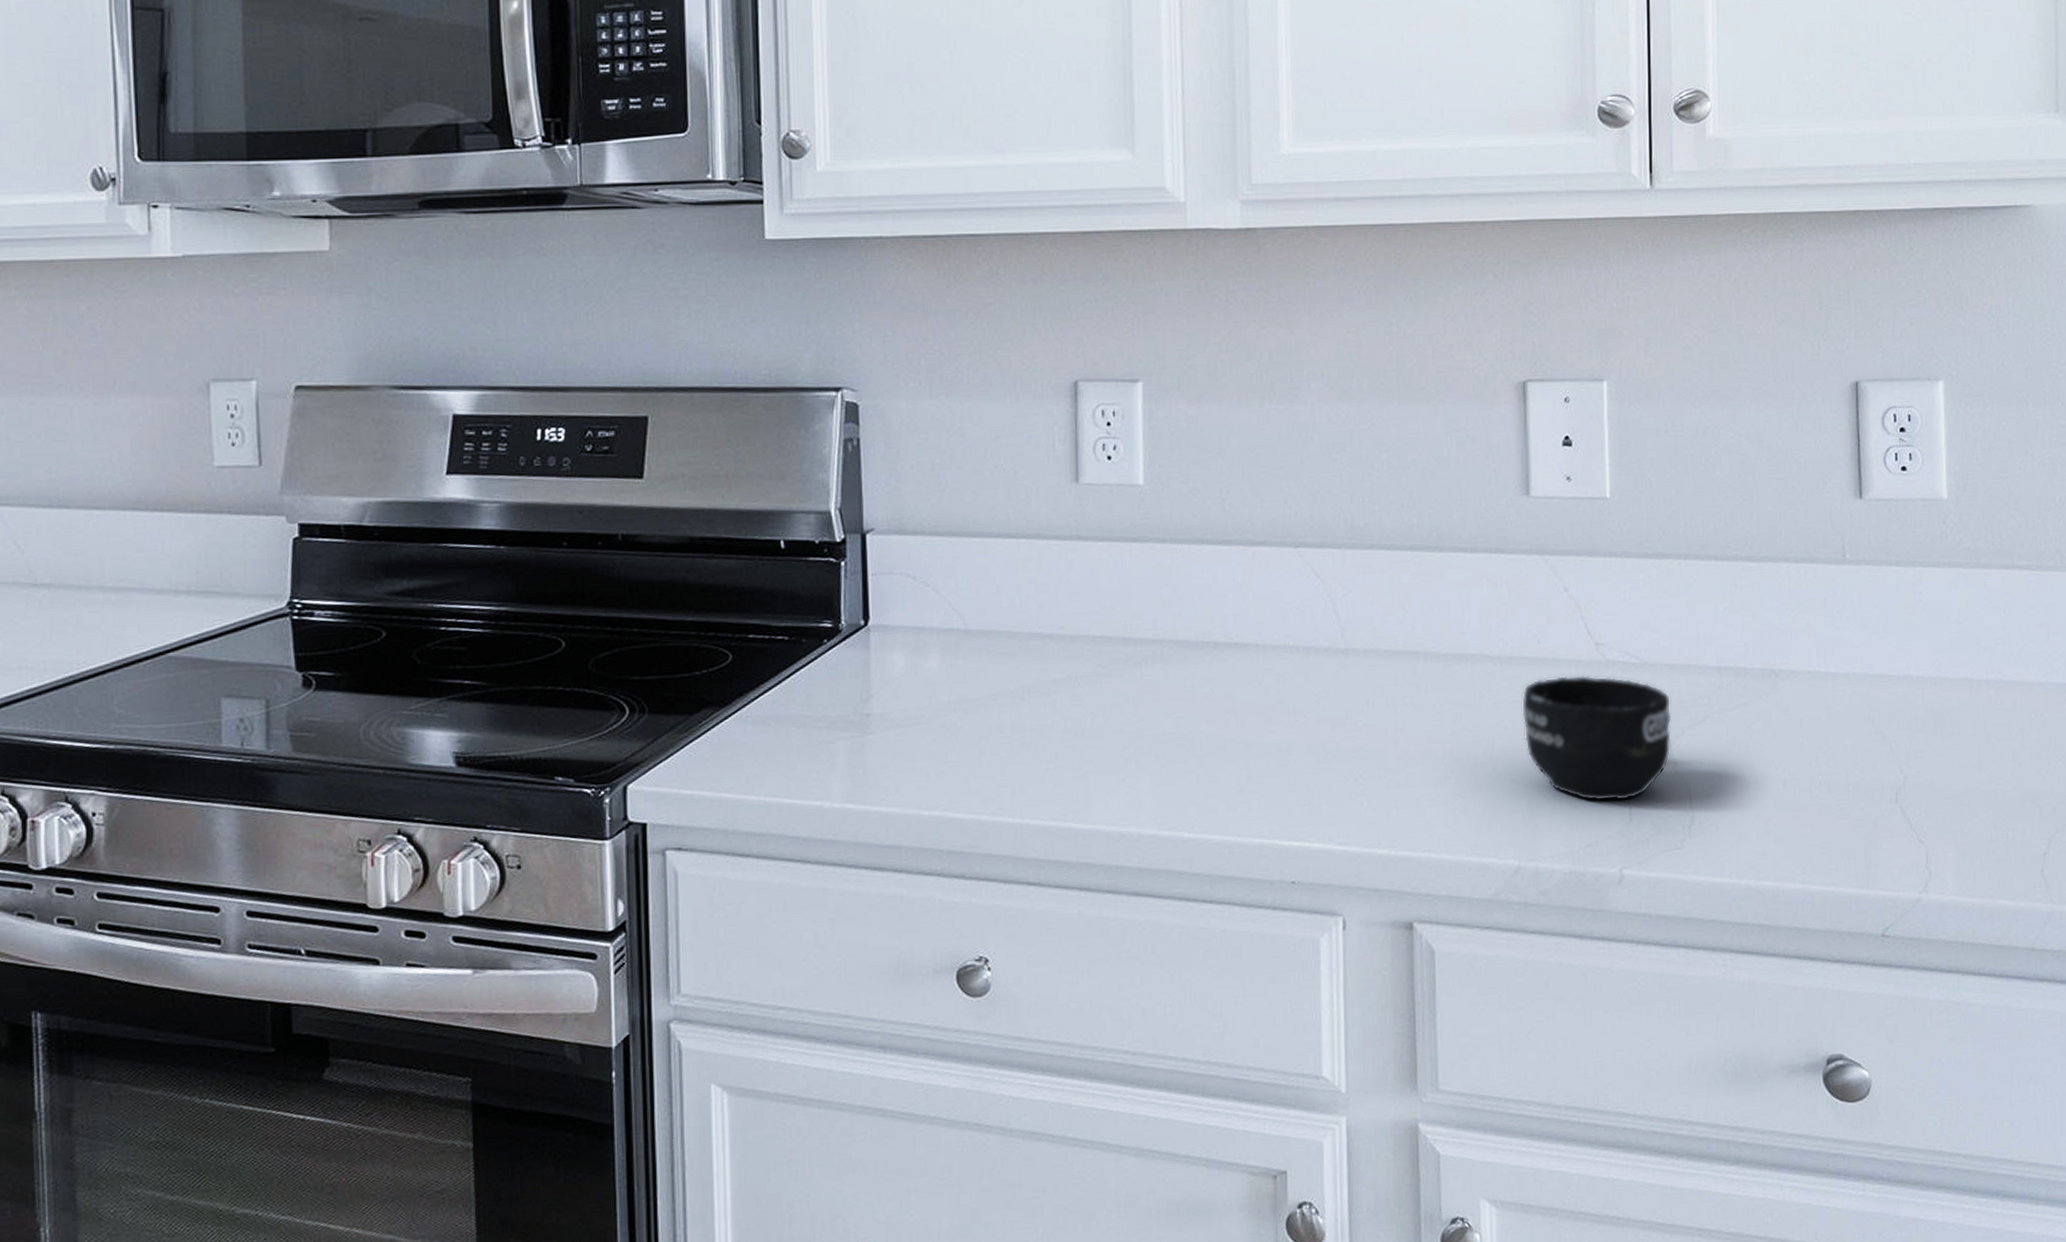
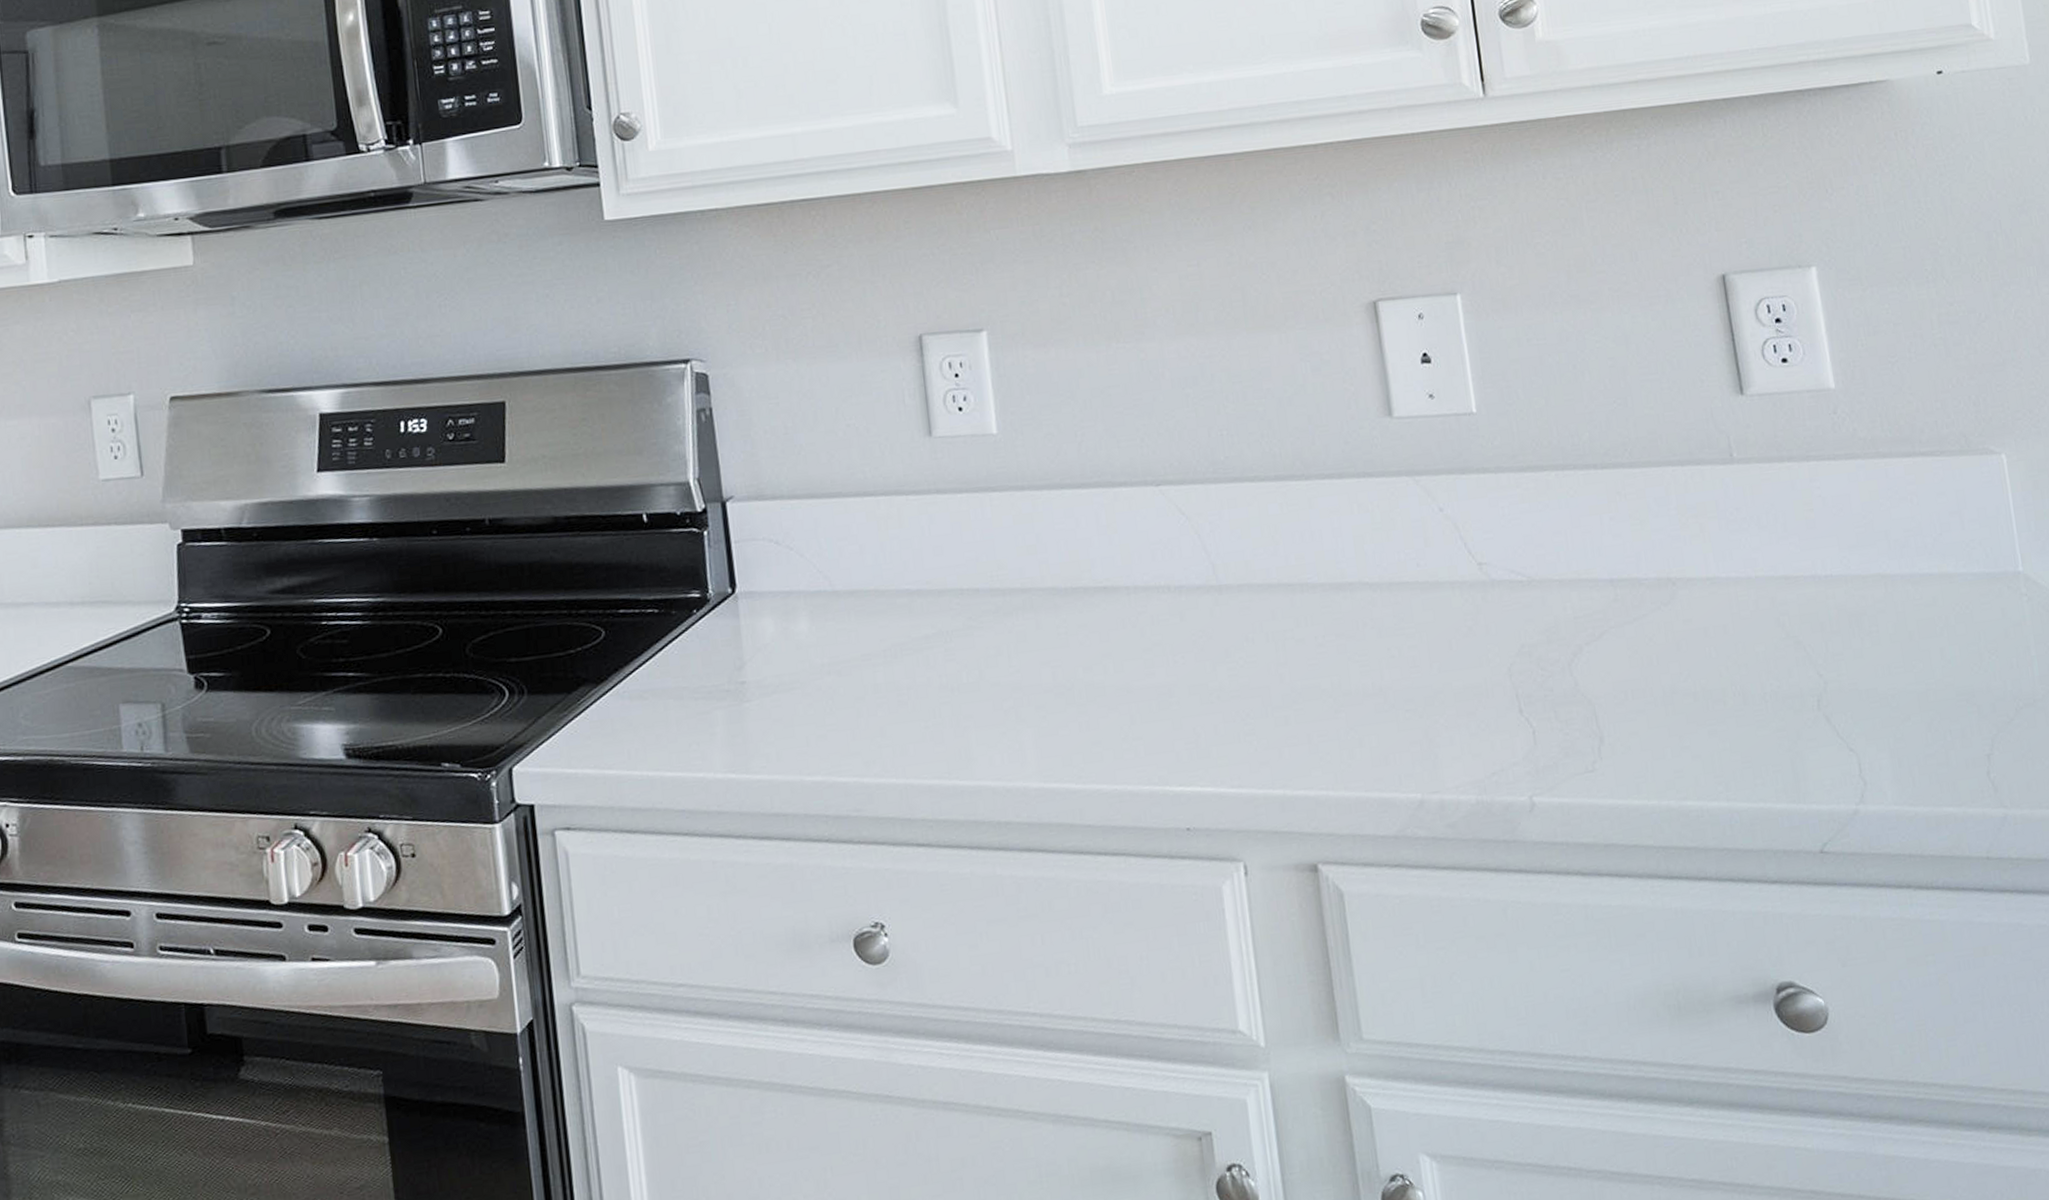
mug: present [1521,675,1672,802] -> none [1406,596,1570,727]

